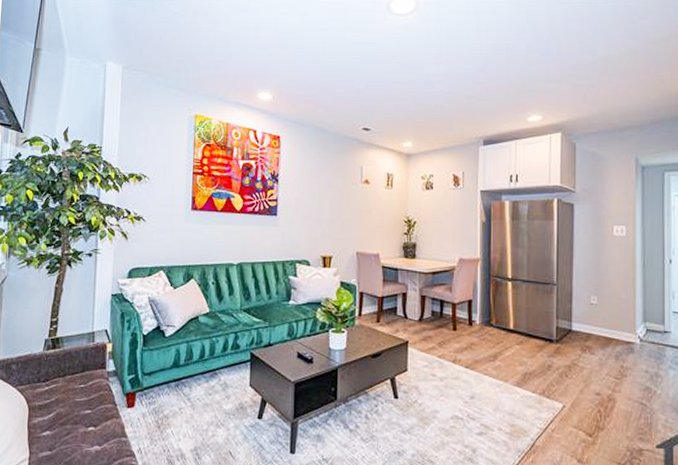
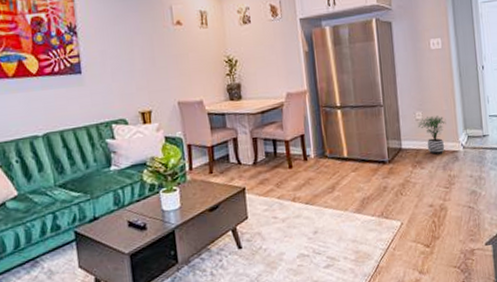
potted plant: none [592,301,624,343] -> present [418,116,446,155]

